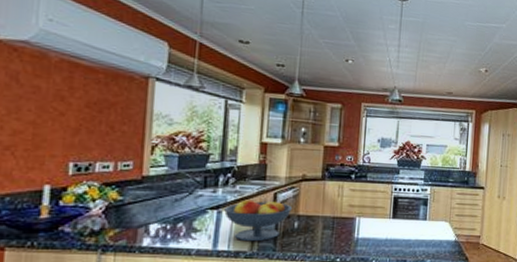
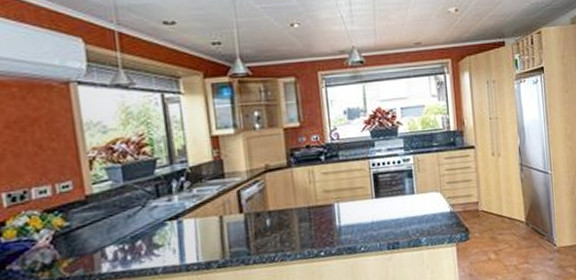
fruit bowl: present [224,199,292,242] -> none [185,197,260,250]

